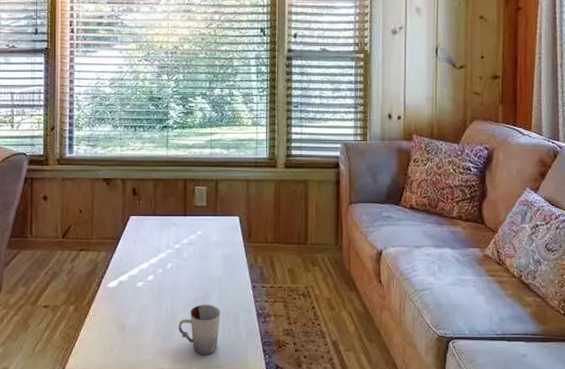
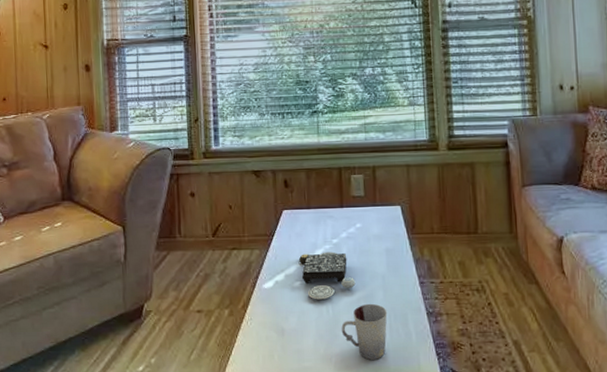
board game: none [143,256,194,299] -> present [299,251,356,300]

